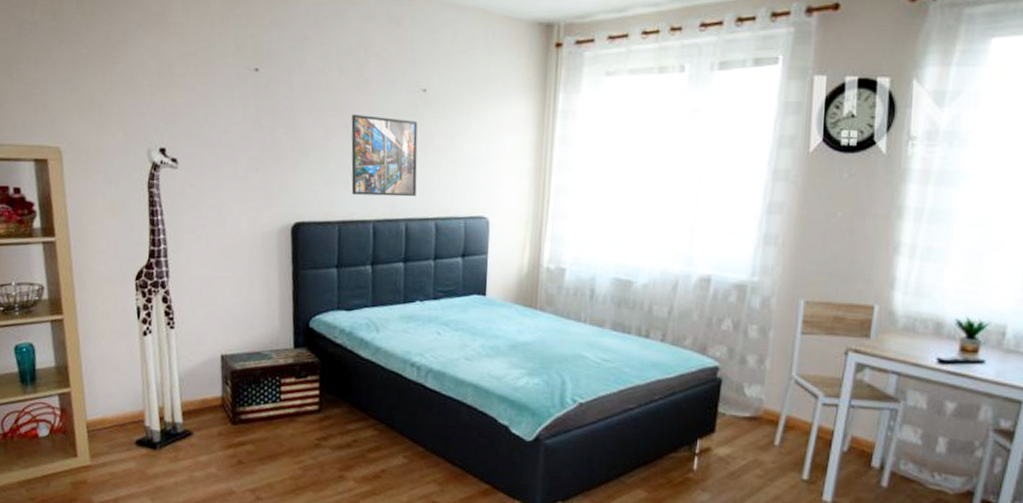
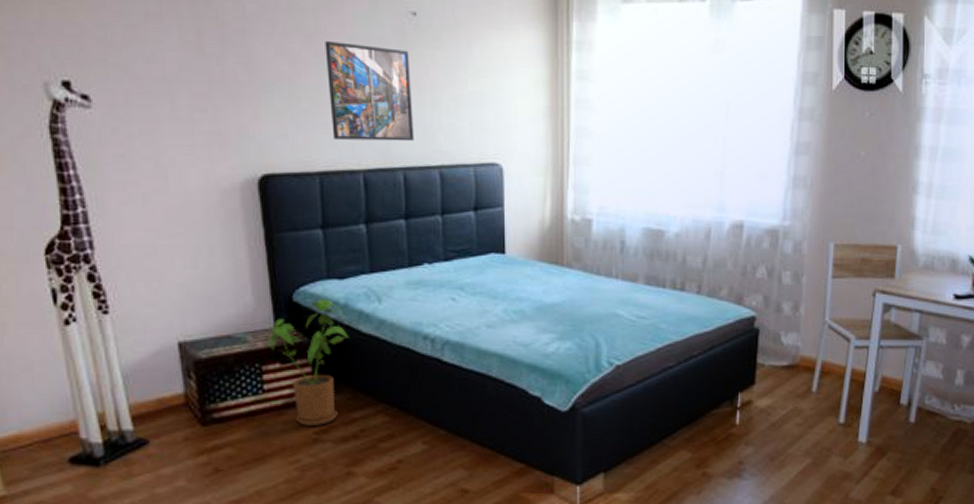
house plant: none [287,326,351,433] -> present [268,299,349,426]

